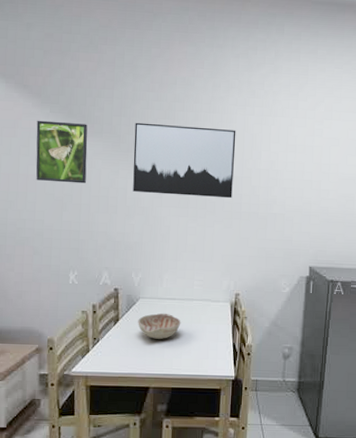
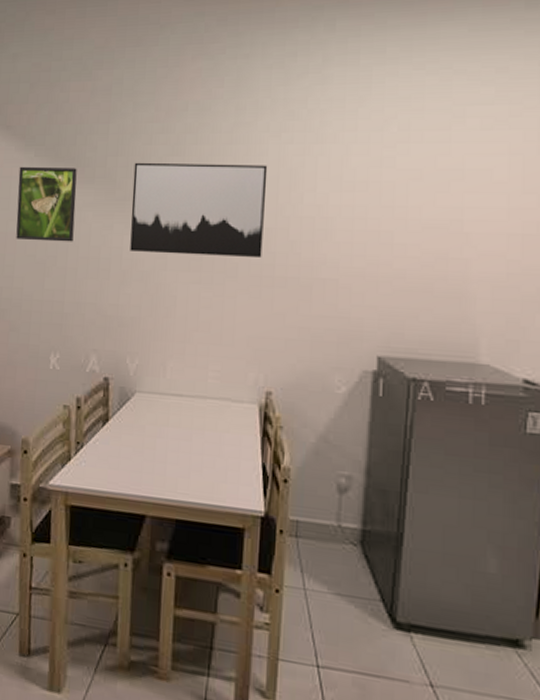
decorative bowl: present [138,313,181,339] -> none [132,413,190,450]

